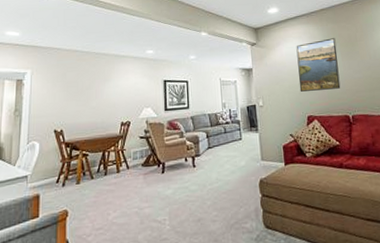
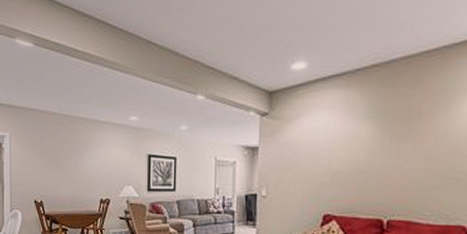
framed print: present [296,38,341,92] -> none [319,110,386,183]

